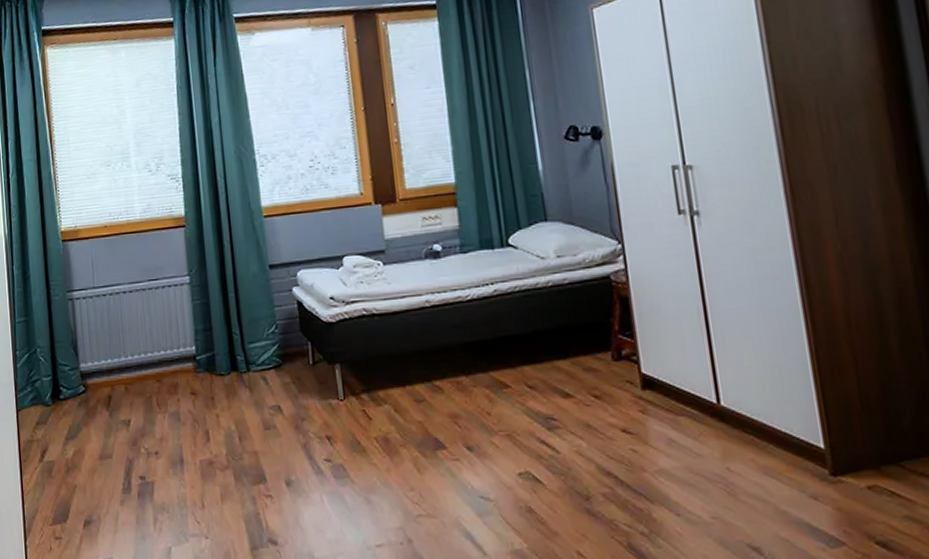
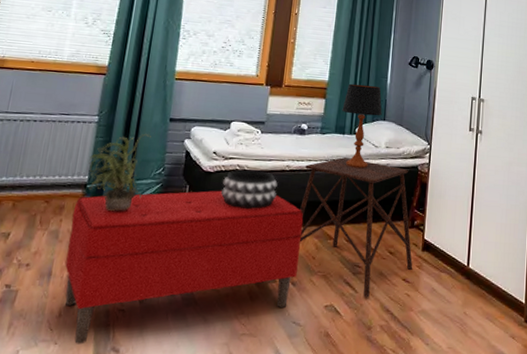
bench: none [188,339,471,537] -> present [65,190,304,345]
potted plant: none [191,288,259,383] -> present [88,134,151,211]
decorative bowl: none [349,312,423,362] -> present [220,169,279,209]
side table: none [451,279,634,459] -> present [299,157,413,298]
table lamp: none [482,176,541,291] -> present [342,83,382,169]

